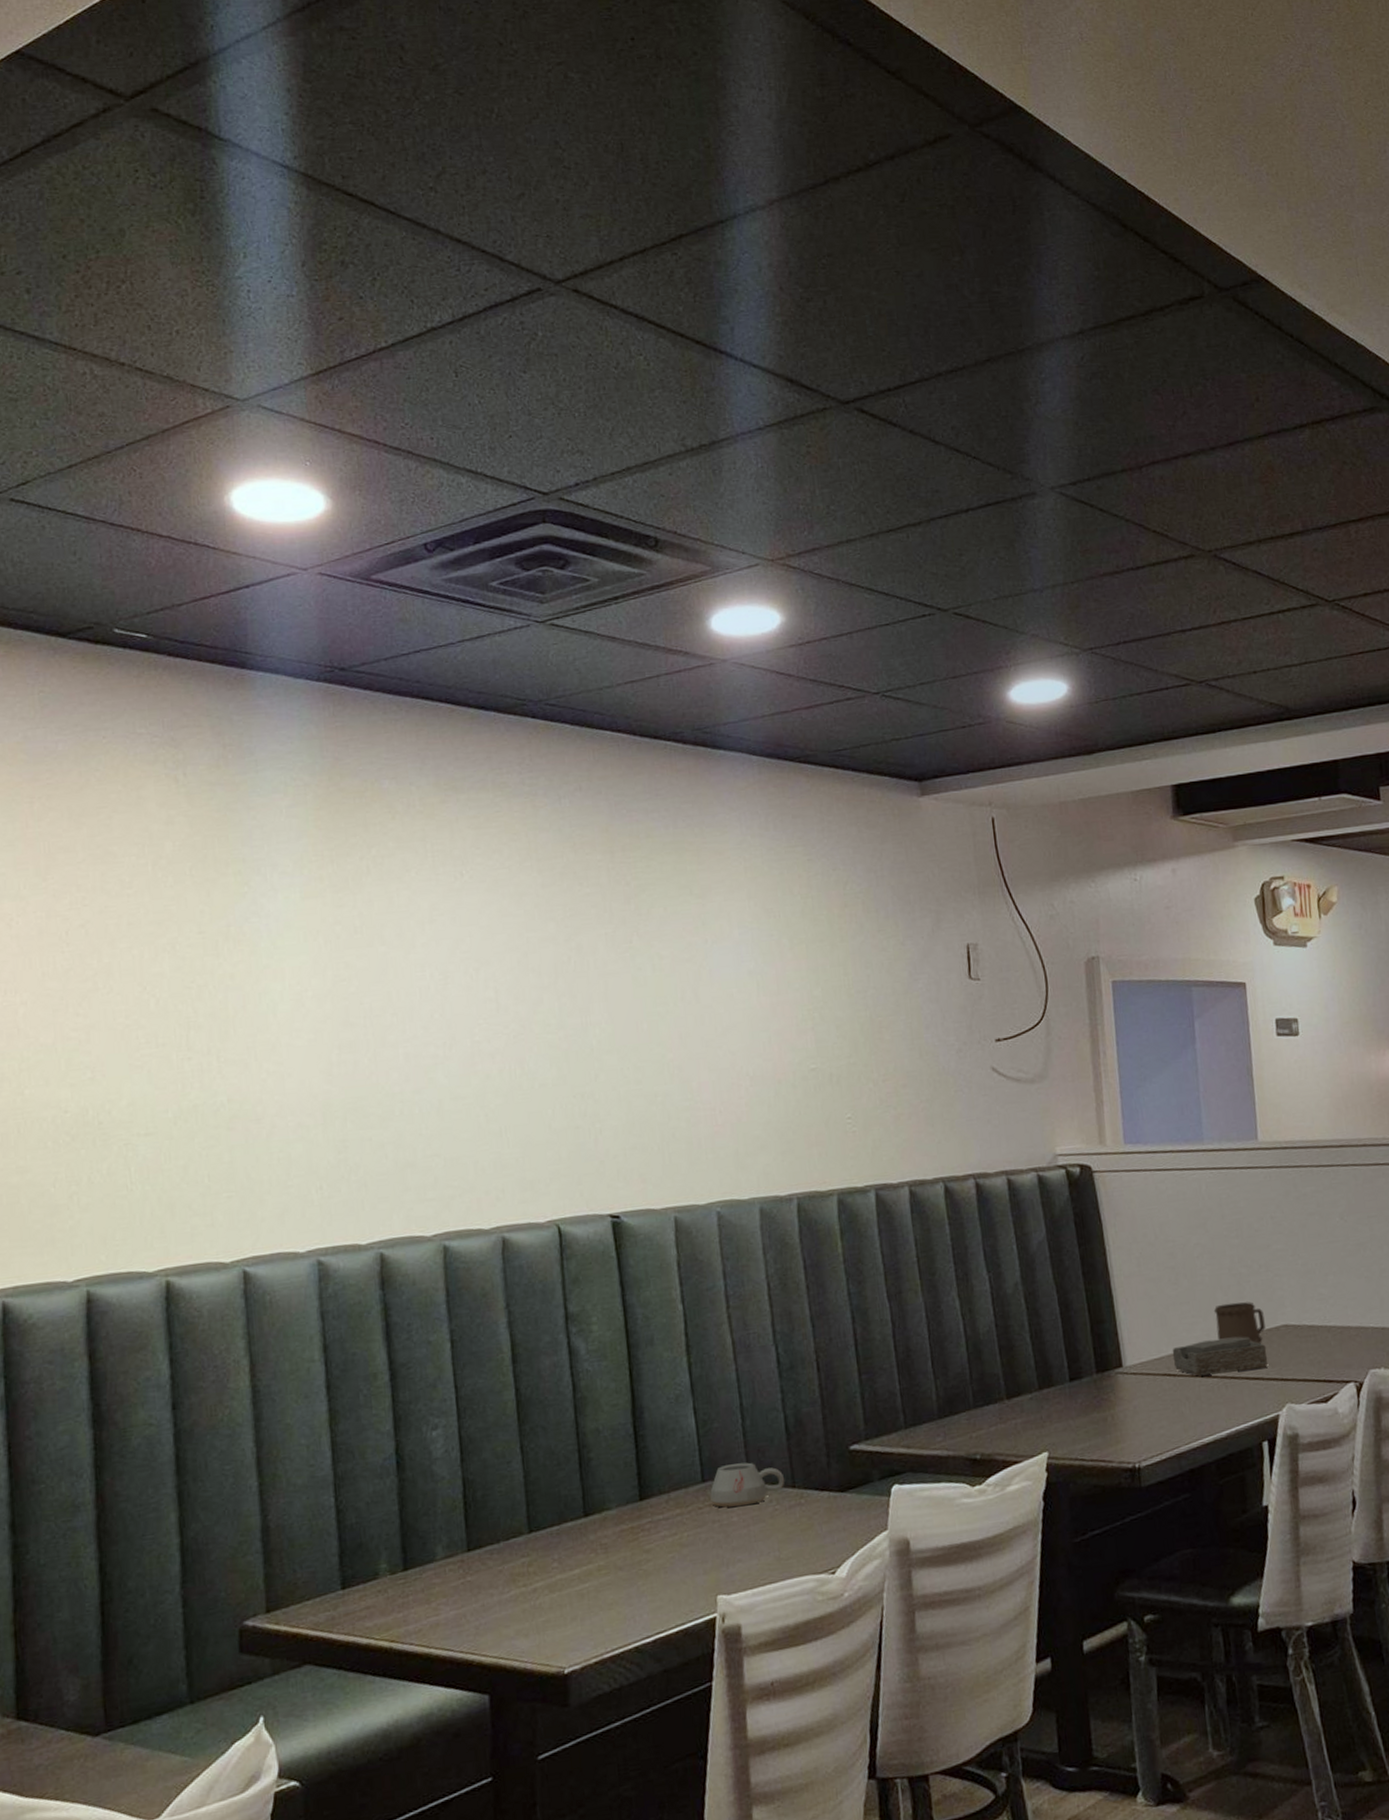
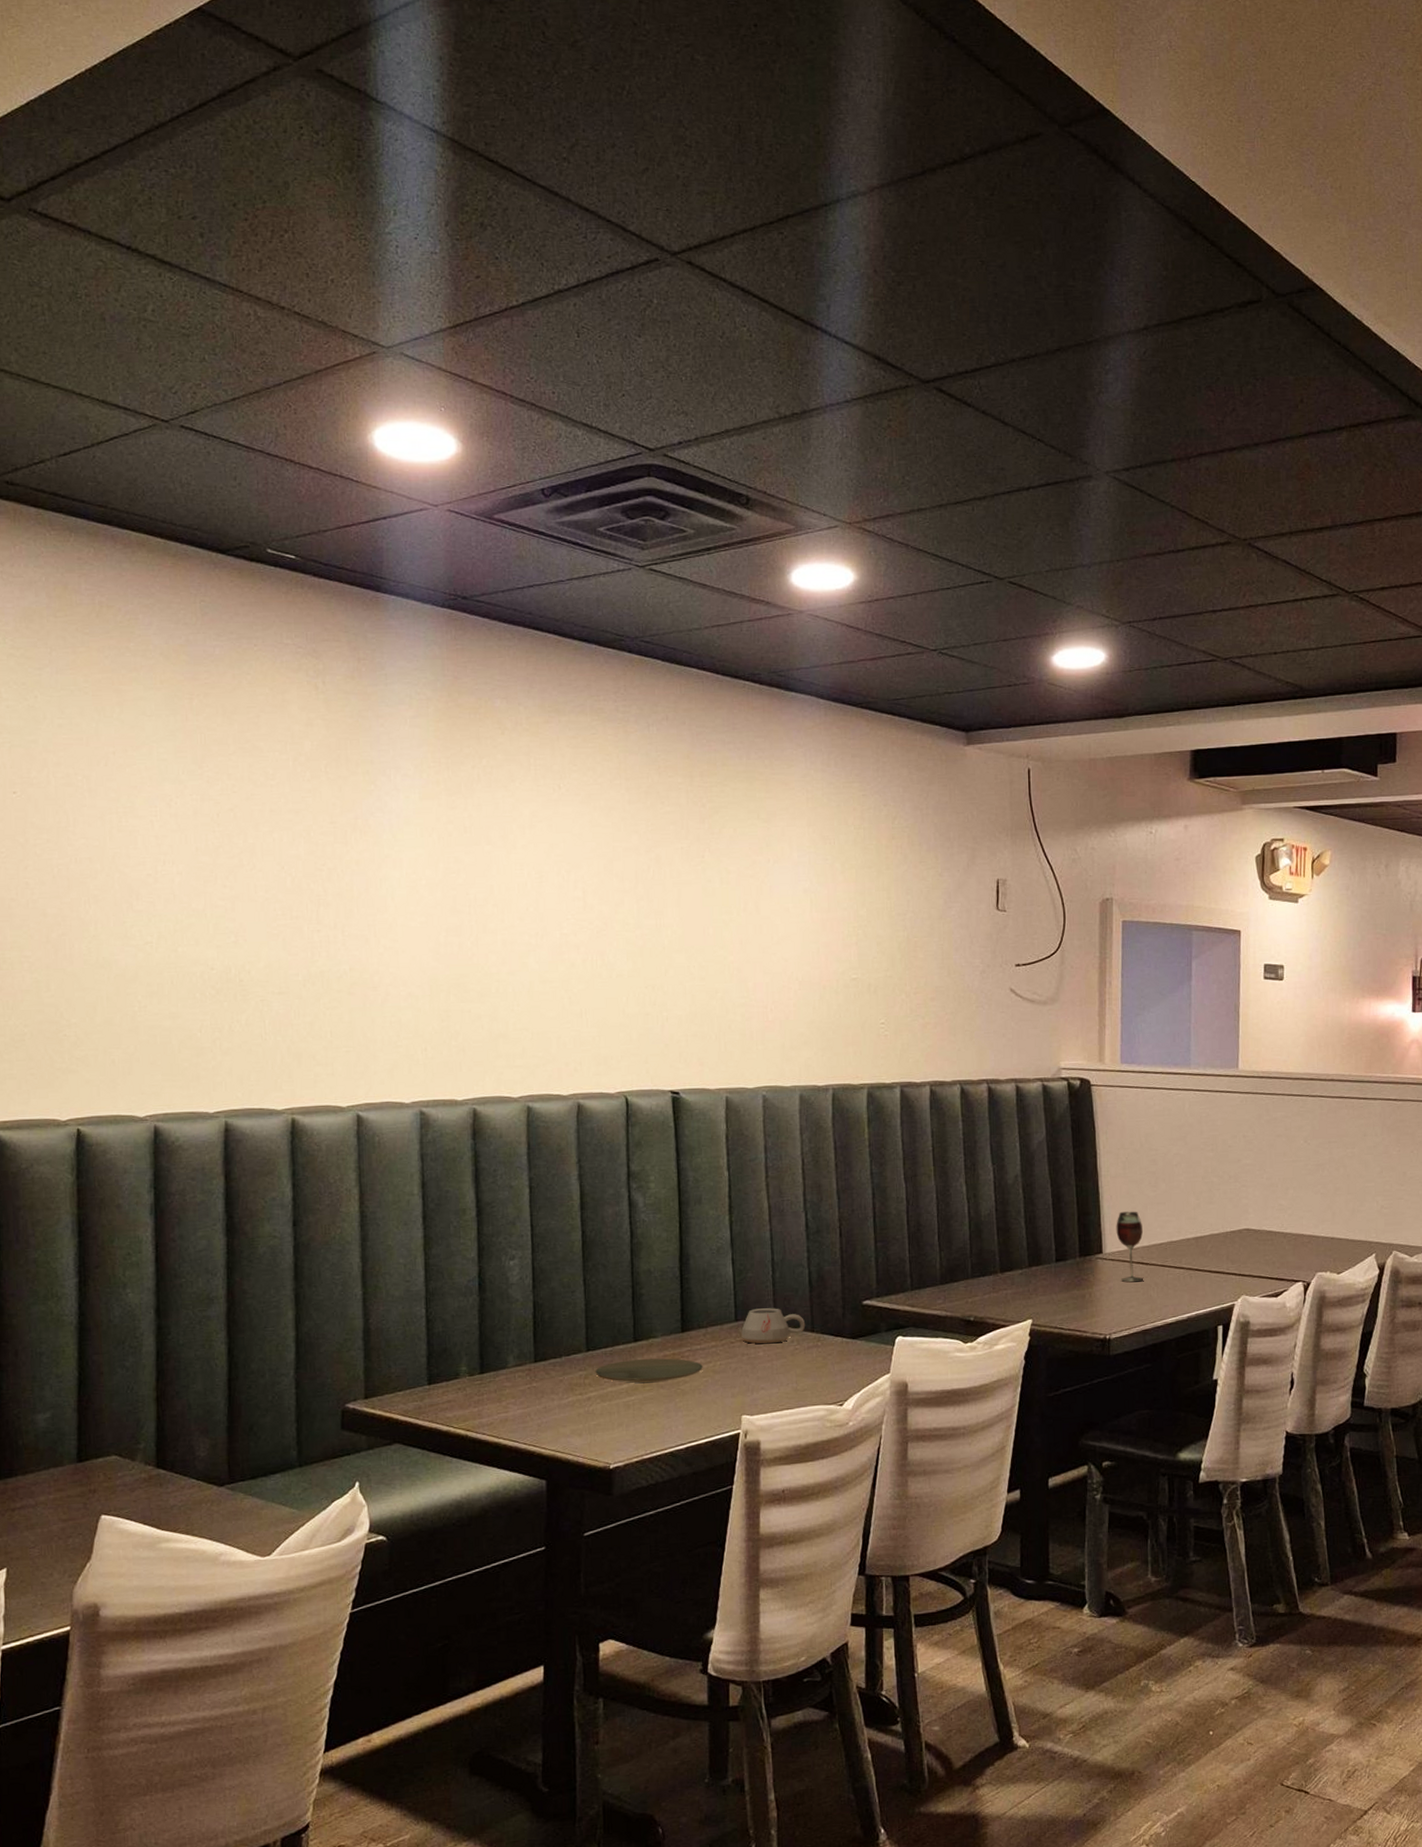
plate: none [540,1533,668,1567] -> present [595,1358,703,1384]
wineglass: none [1135,1314,1172,1399] -> present [1116,1211,1143,1283]
napkin holder: present [1172,1337,1268,1377] -> none [1146,1235,1229,1267]
beer mug: present [1213,1301,1266,1345] -> none [1186,1206,1230,1244]

